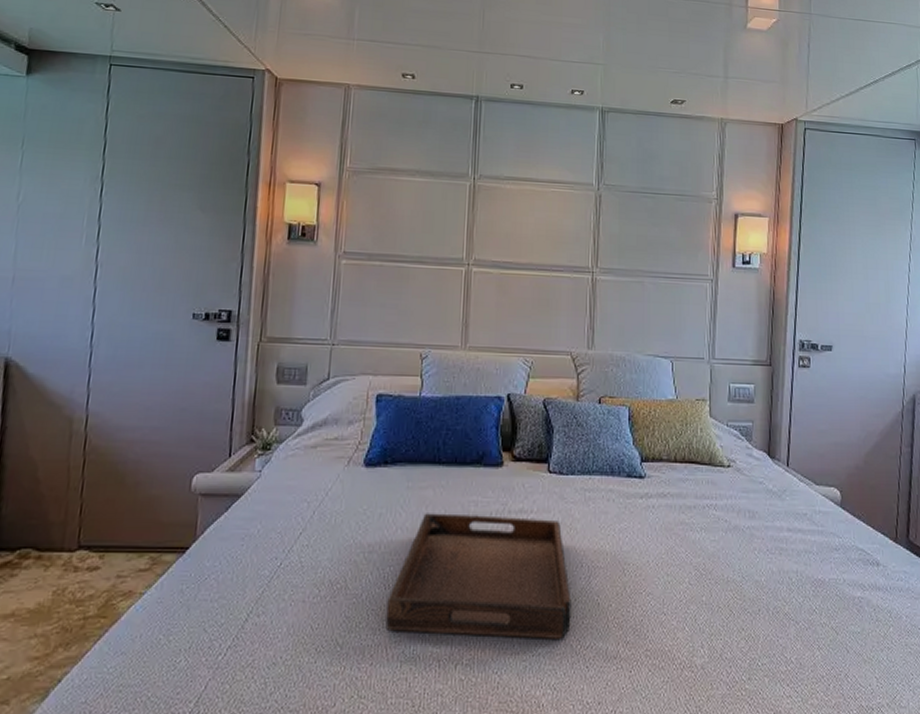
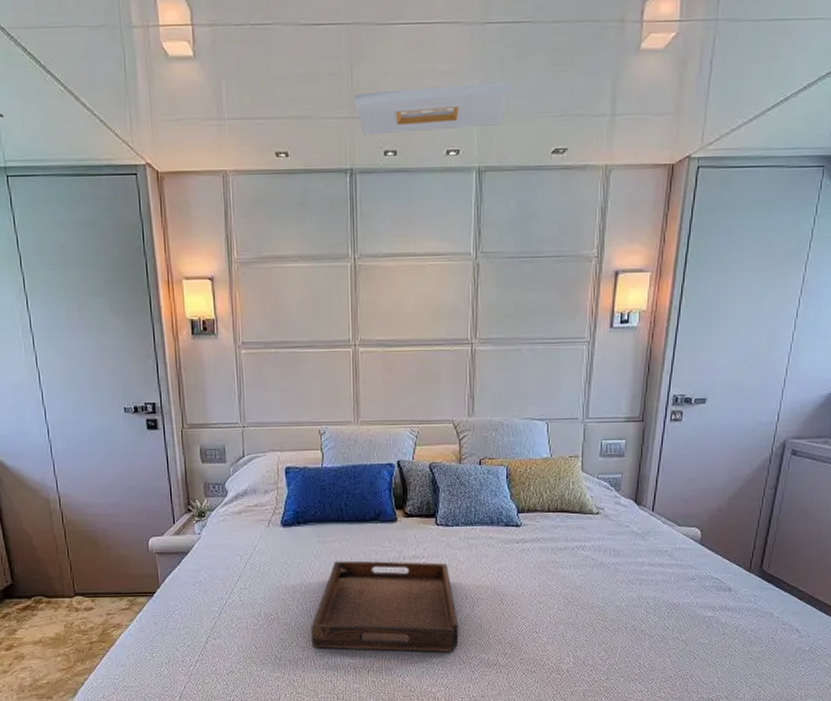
ceiling vent: none [484,33,633,75] -> present [354,80,512,135]

